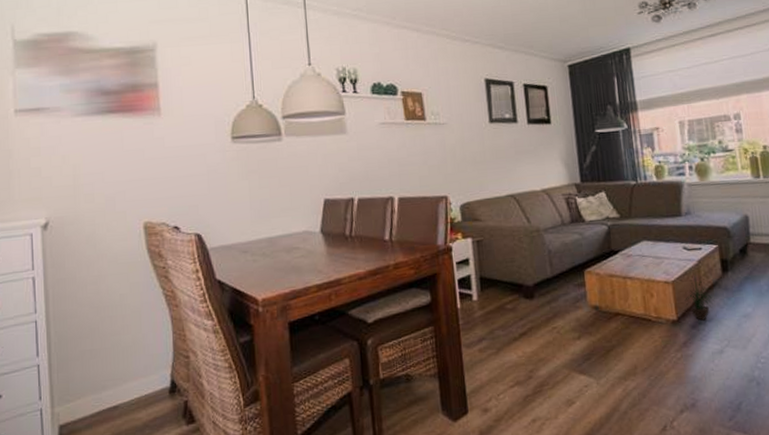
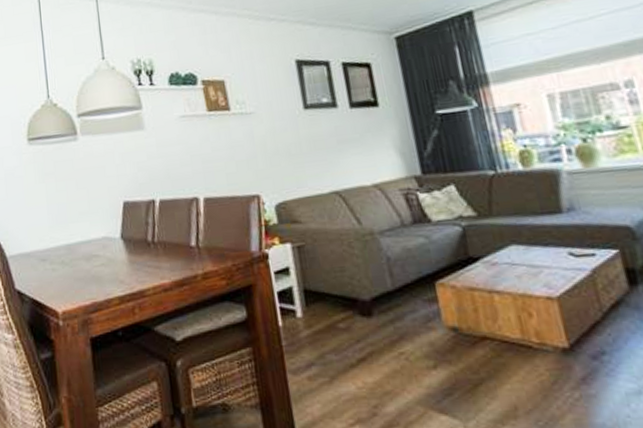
potted plant: present [685,272,714,321] -> none [578,285,621,350]

